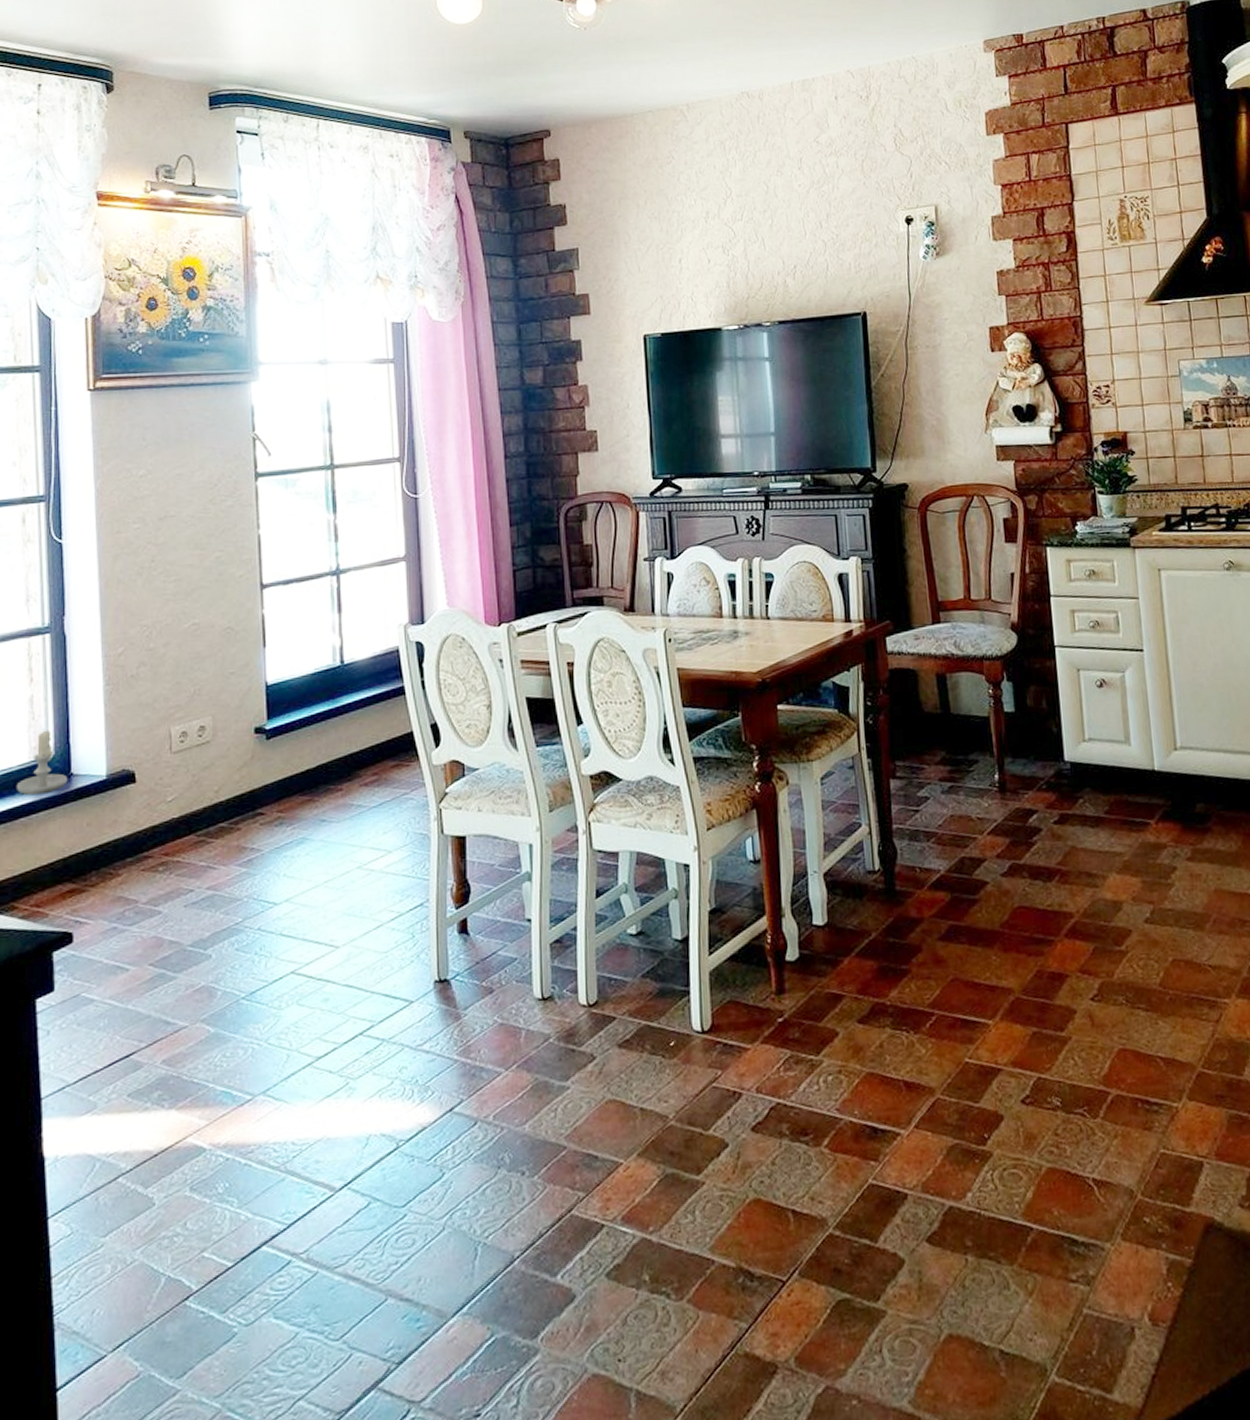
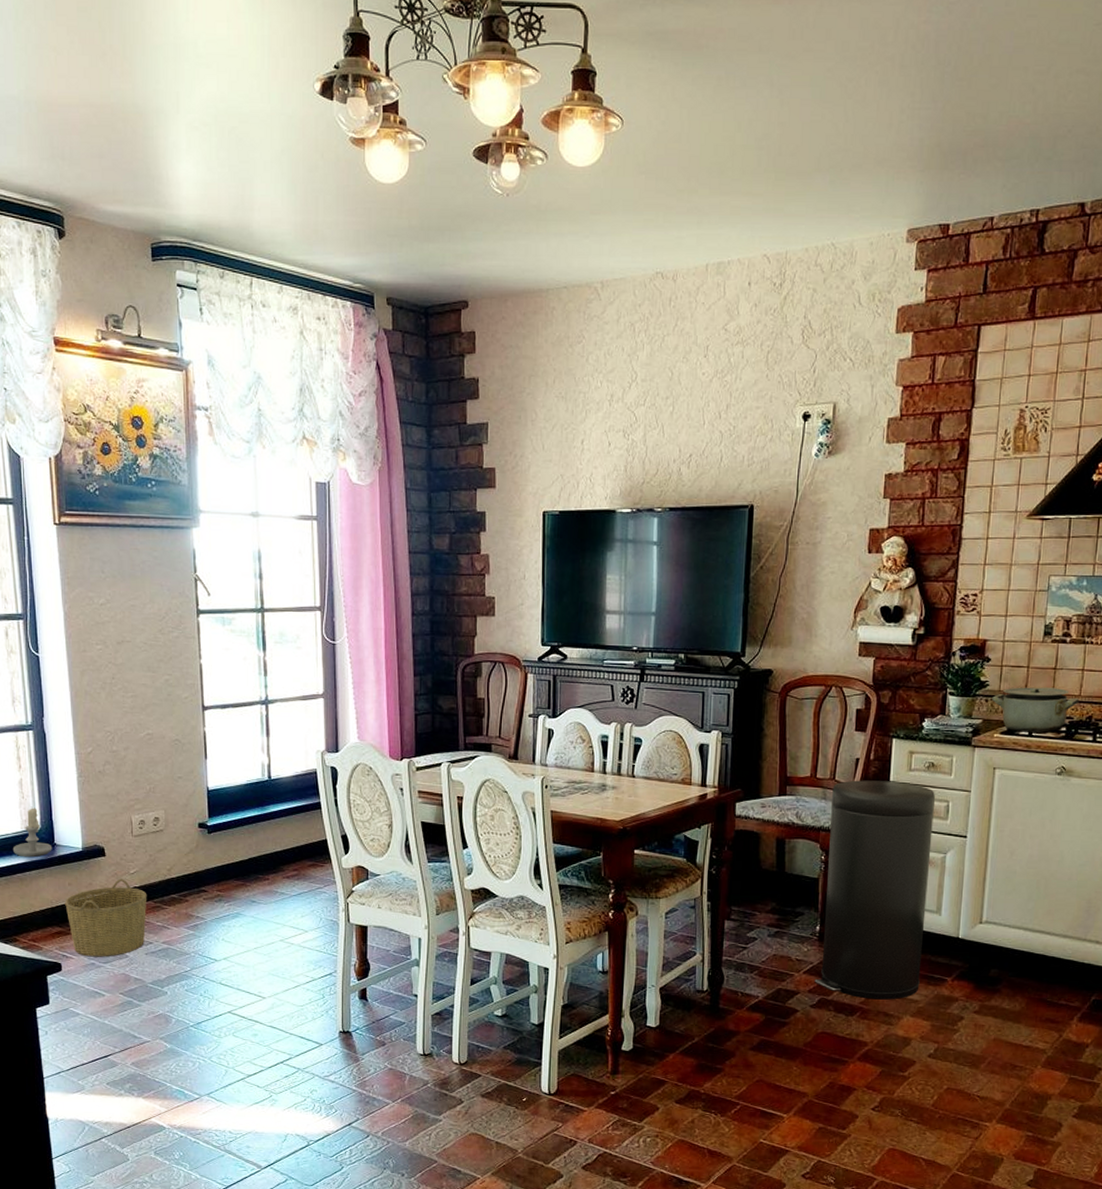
basket: none [81,809,188,919] -> present [65,878,147,957]
pedal bin: none [990,594,1121,858] -> present [814,780,935,1000]
saucepan: none [1143,476,1234,528] -> present [992,687,1080,733]

